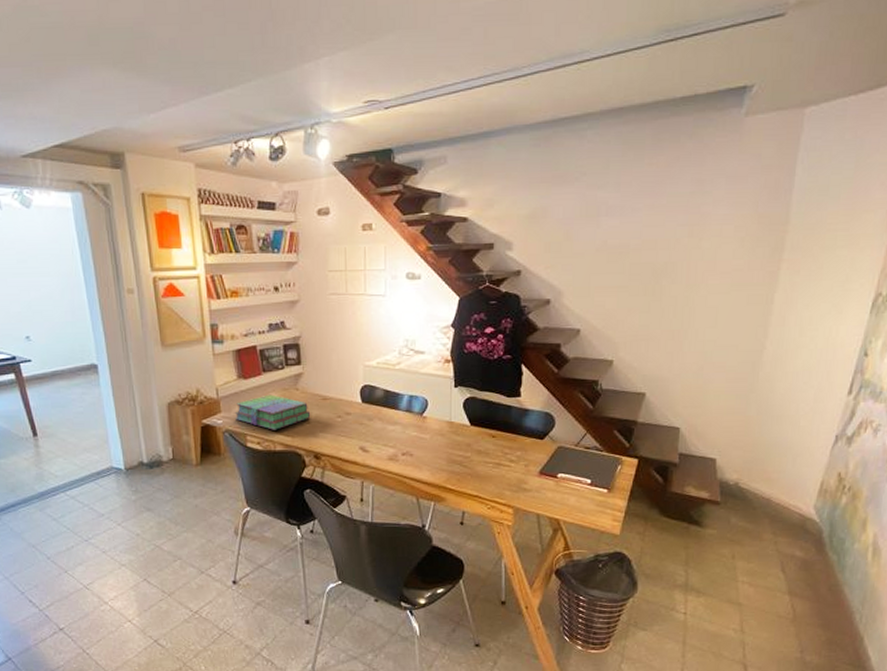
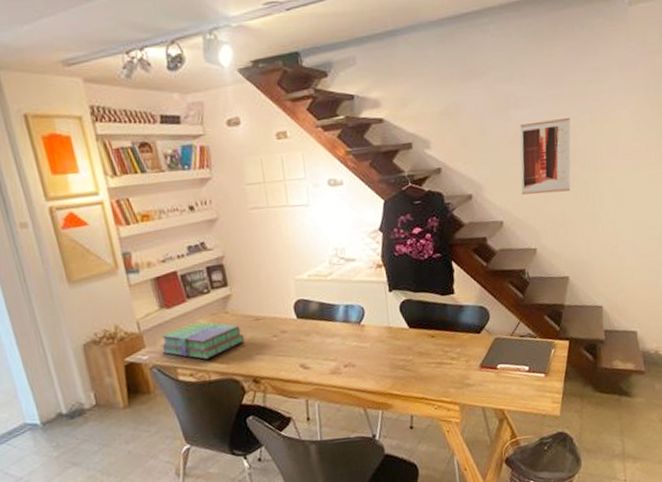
wall art: none [603,229,665,305] -> present [520,117,571,195]

